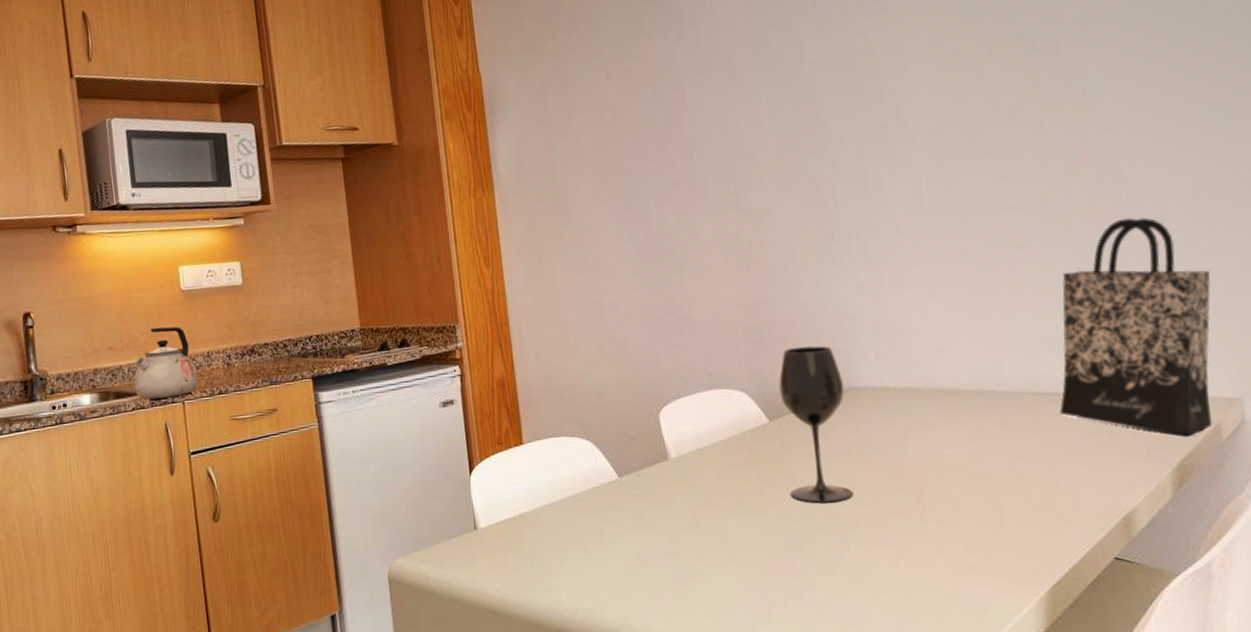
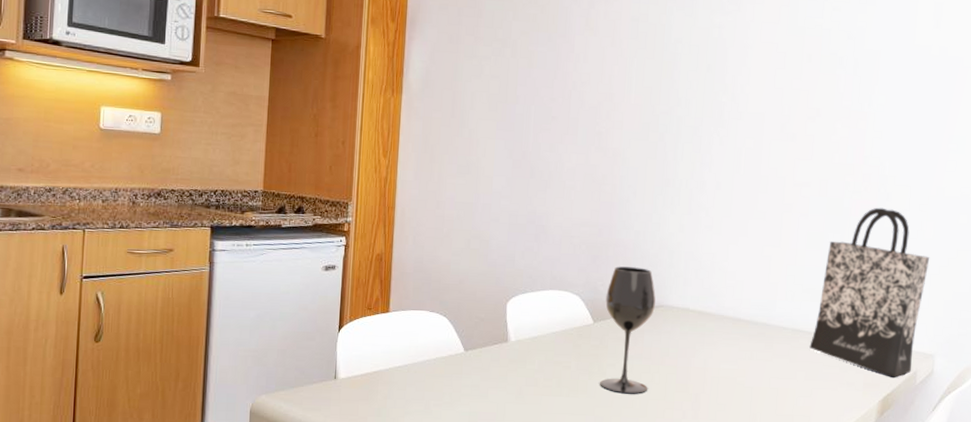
kettle: present [134,326,199,401] -> none [38,157,103,225]

